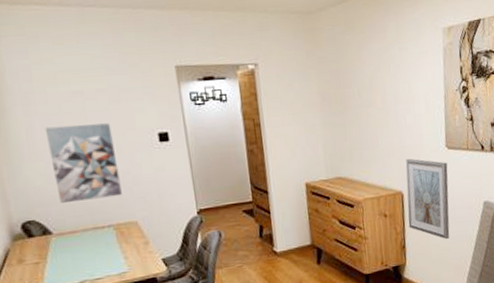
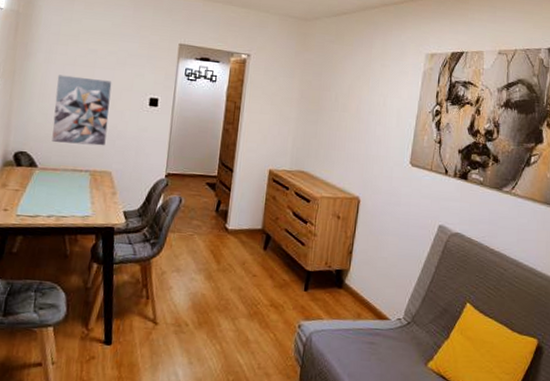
picture frame: present [405,158,450,240] -> none [359,167,408,255]

